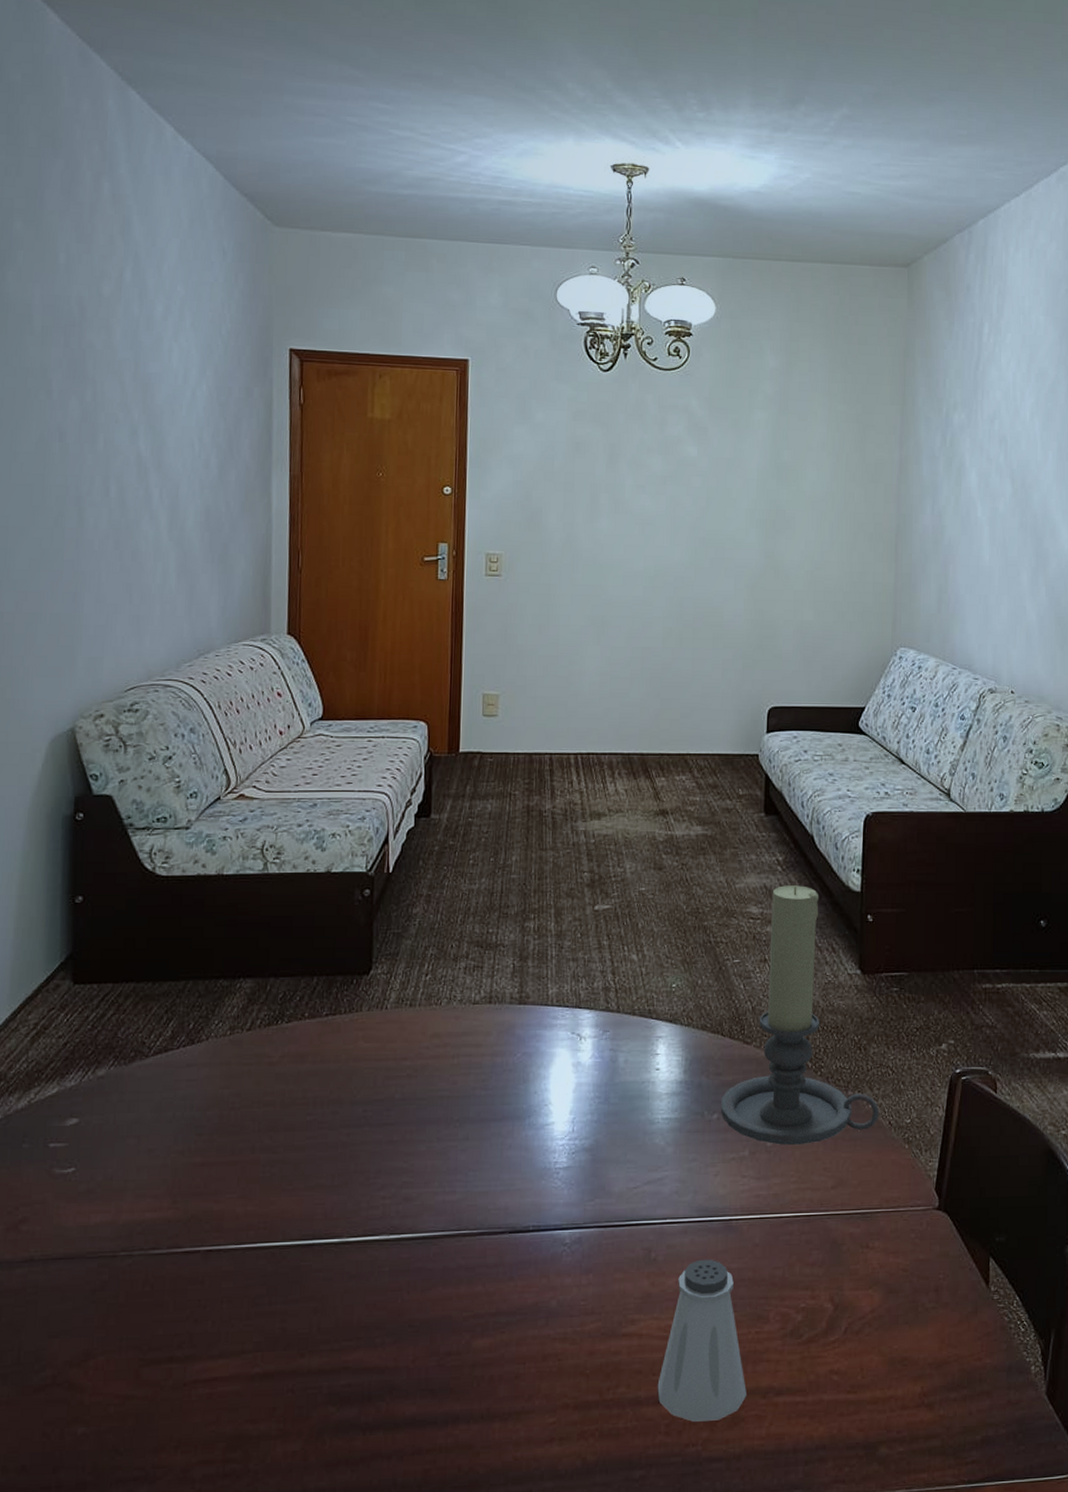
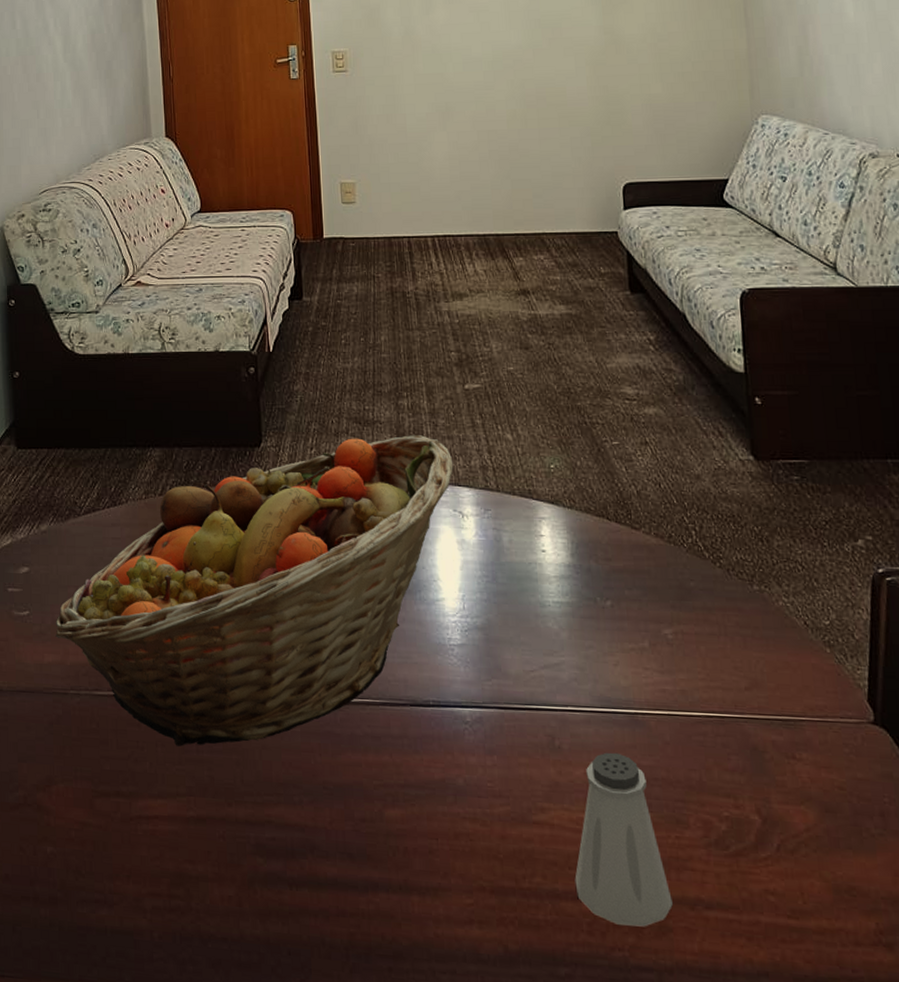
fruit basket: none [106,958,576,1300] -> present [55,435,454,746]
candle holder: present [721,885,880,1145] -> none [613,366,793,640]

